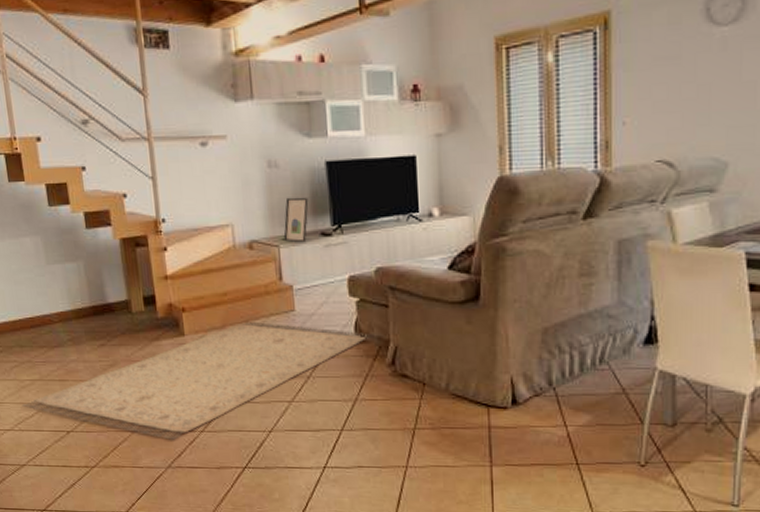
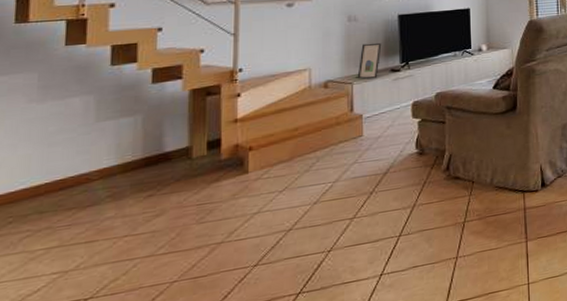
rug: present [21,321,368,440] -> none [25,146,427,284]

